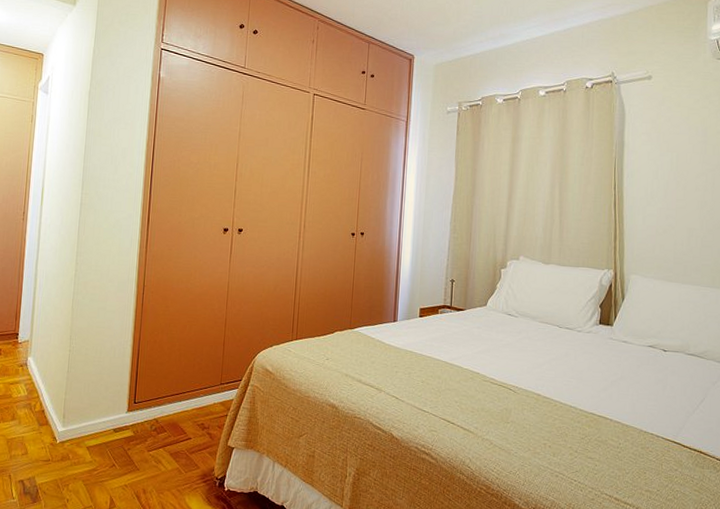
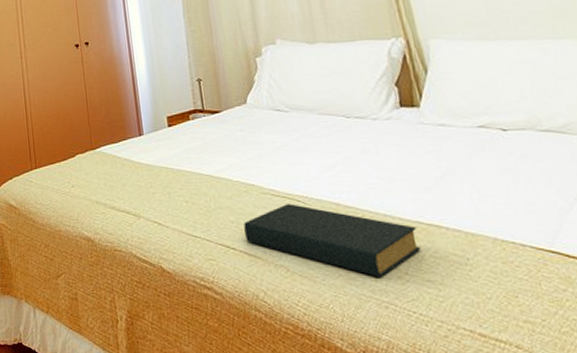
hardback book: none [464,391,591,453] -> present [243,204,421,277]

